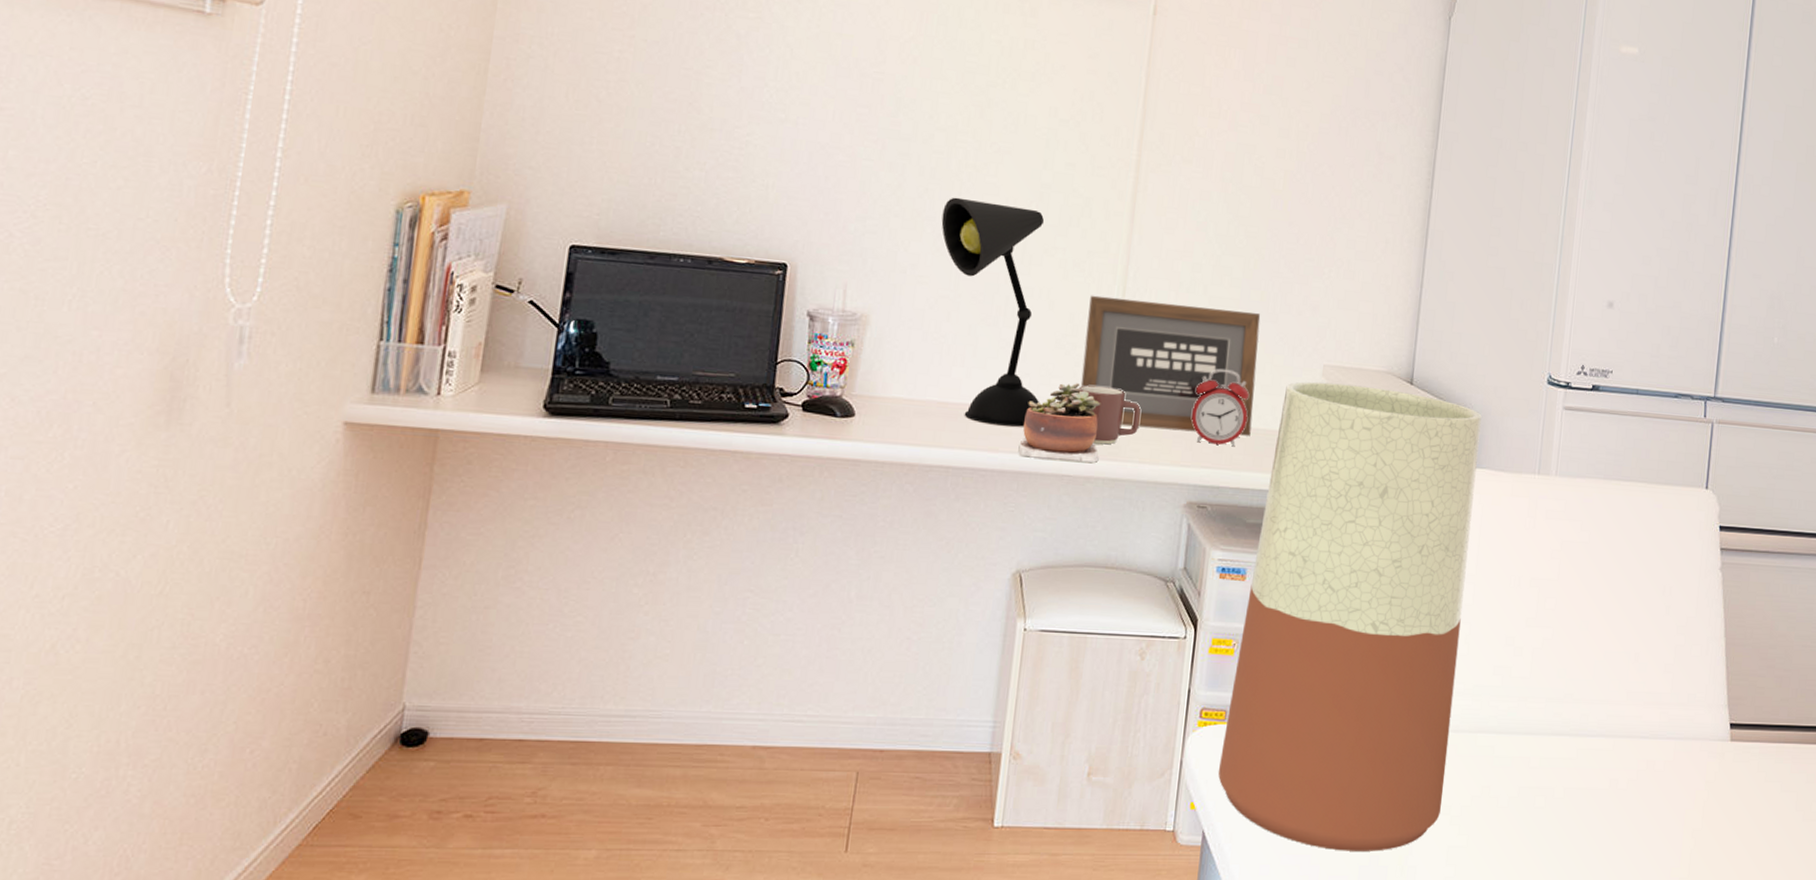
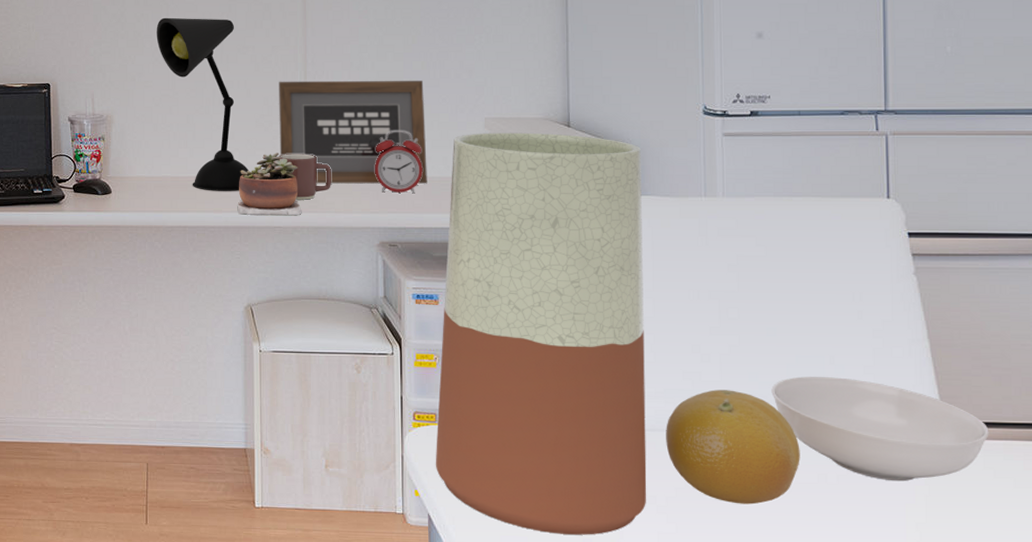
fruit: none [1468,687,1597,813] -> present [666,390,800,505]
bowl: none [1577,674,1766,786] -> present [771,377,989,482]

